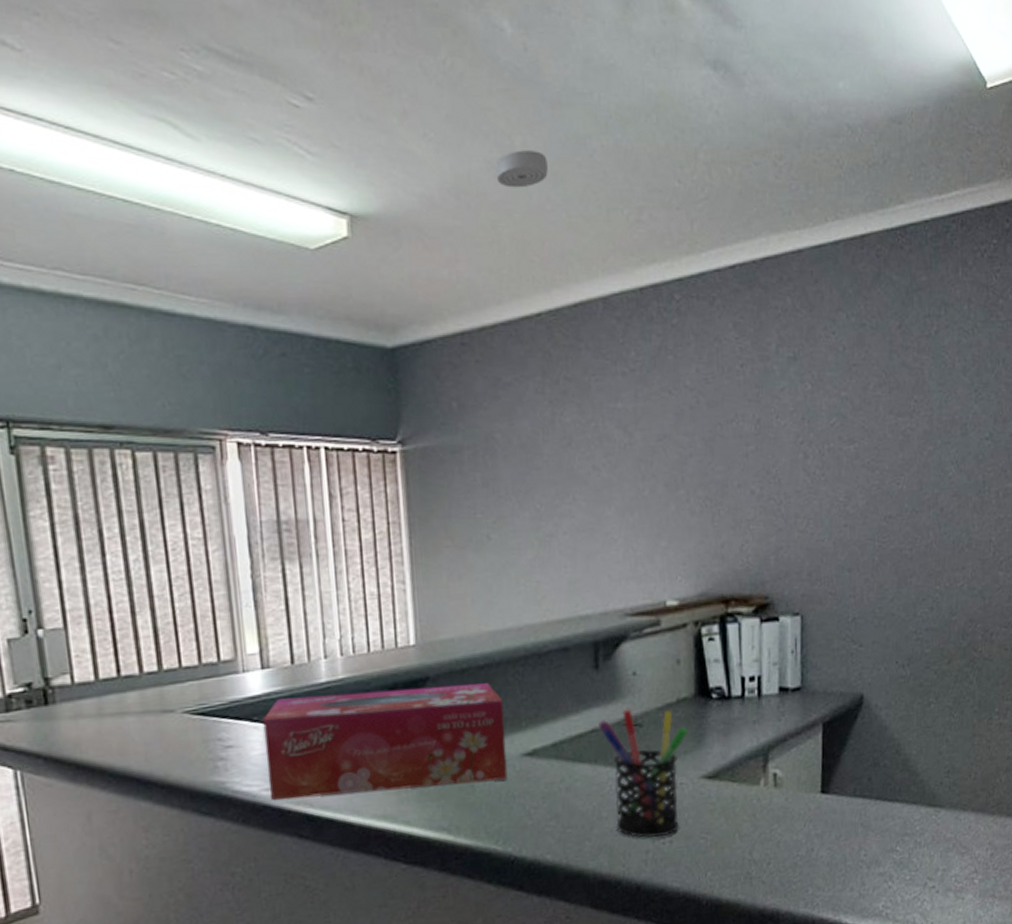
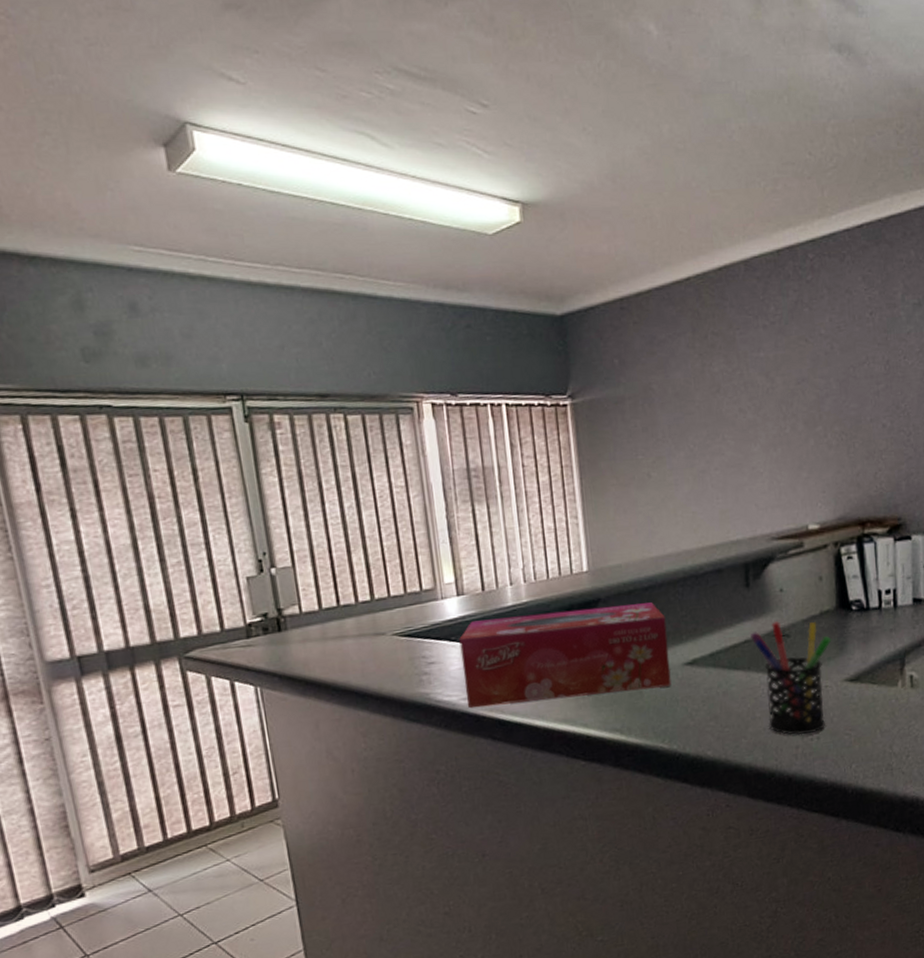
smoke detector: present [495,150,548,188] -> none [646,136,693,170]

